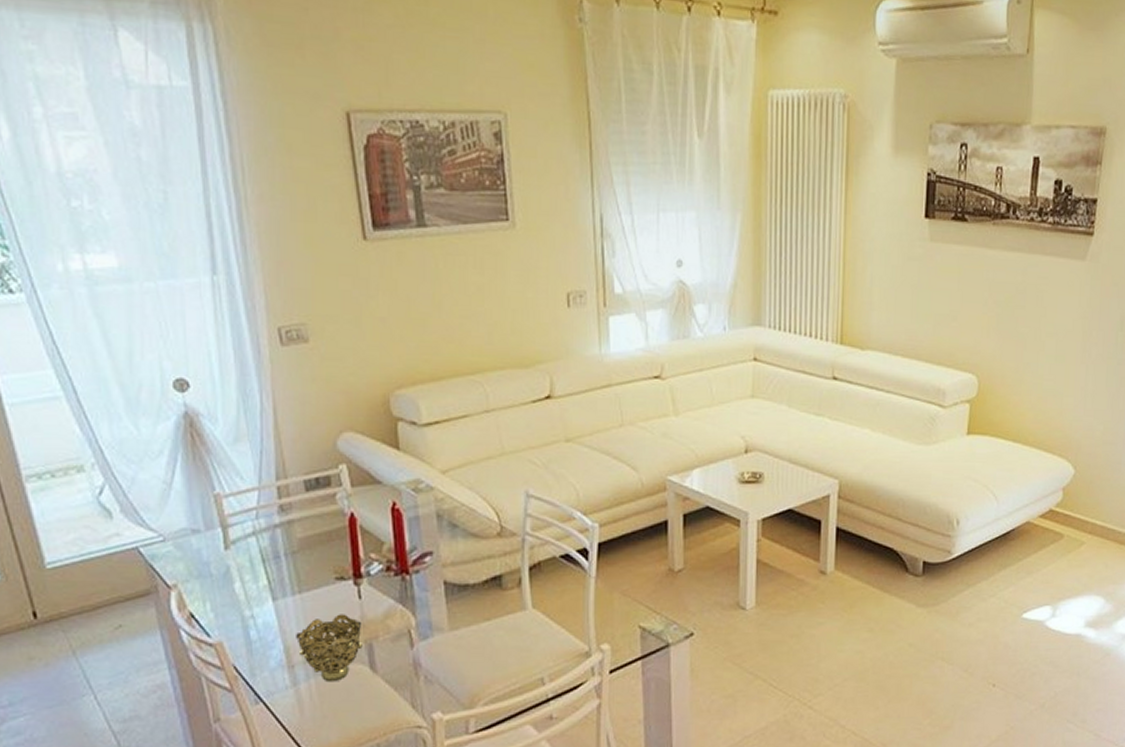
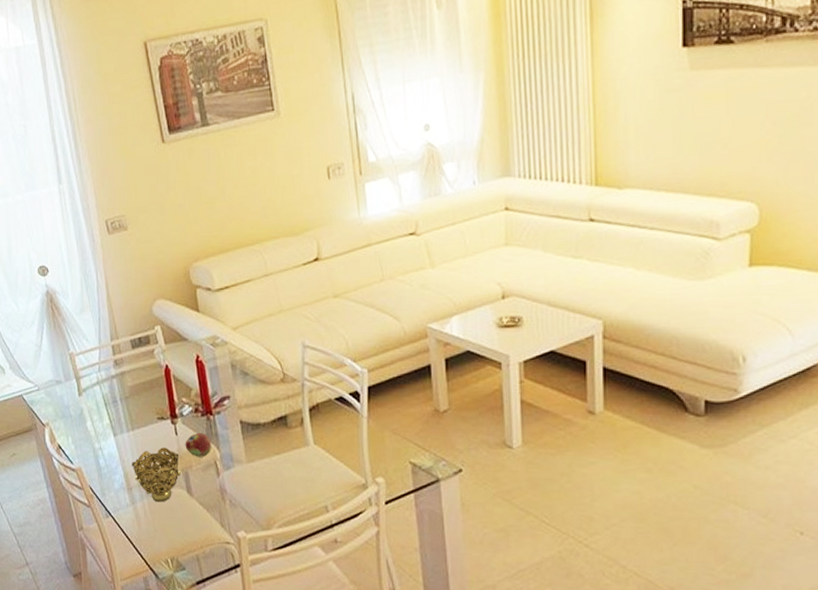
fruit: none [371,595,405,625] -> present [185,432,211,457]

